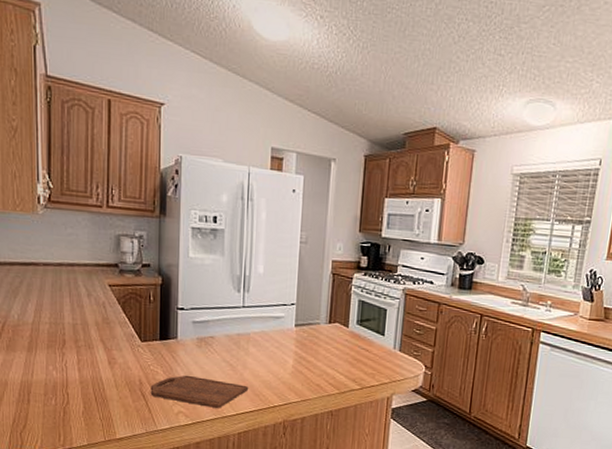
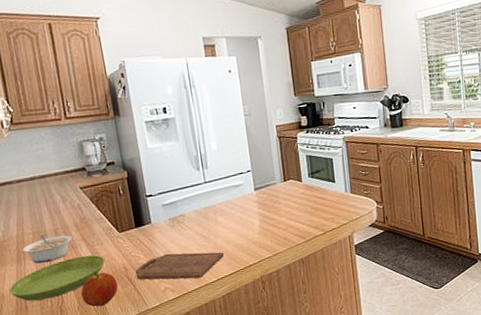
saucer: none [13,358,121,397] -> present [9,255,106,301]
legume: none [36,326,90,358] -> present [22,234,72,264]
fruit: none [89,378,129,417] -> present [81,272,118,307]

